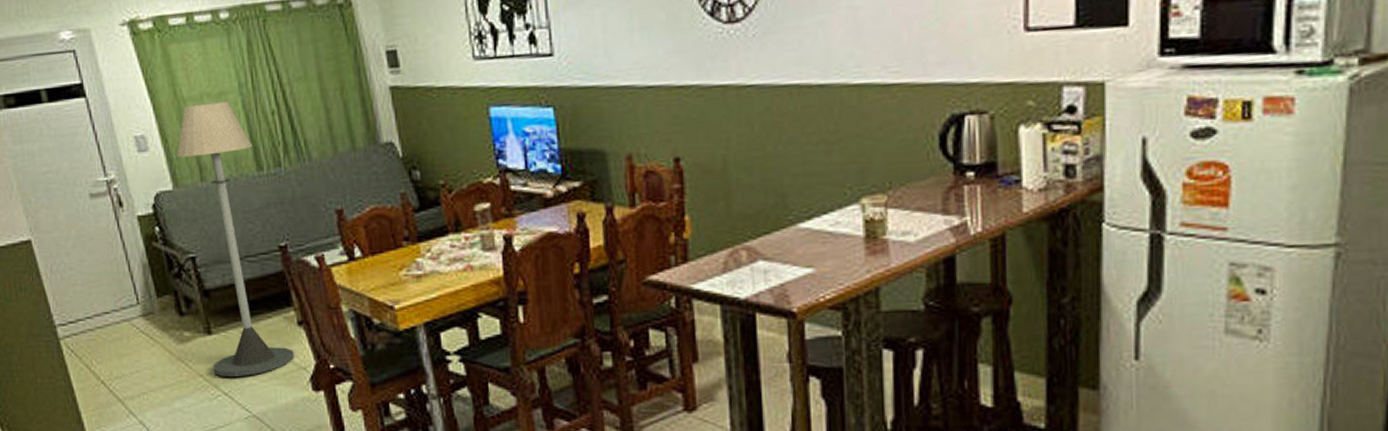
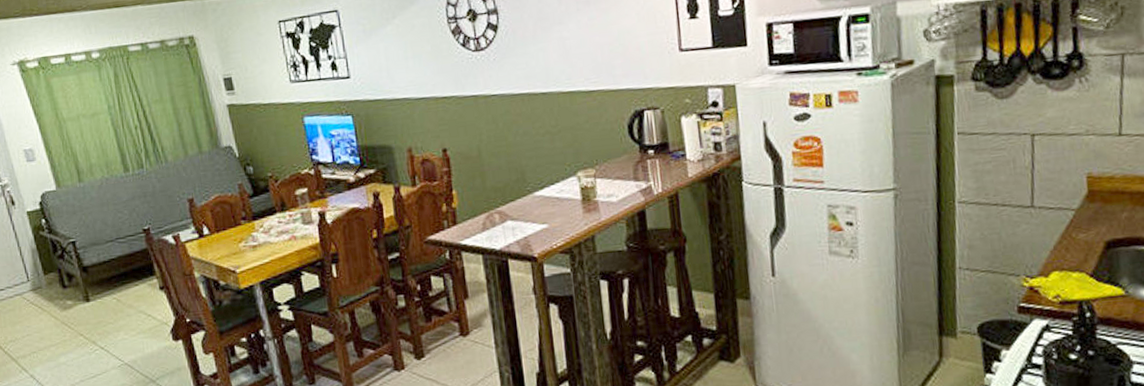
floor lamp: present [176,101,294,377] -> none [59,120,158,335]

